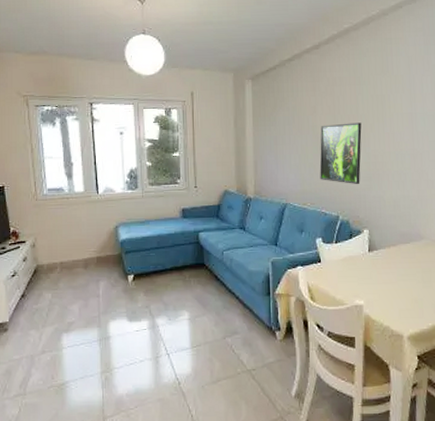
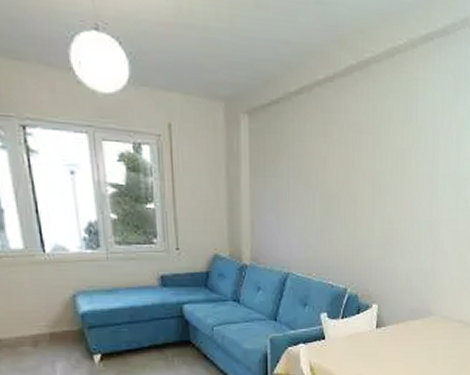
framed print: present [319,122,362,185] -> none [328,180,377,254]

